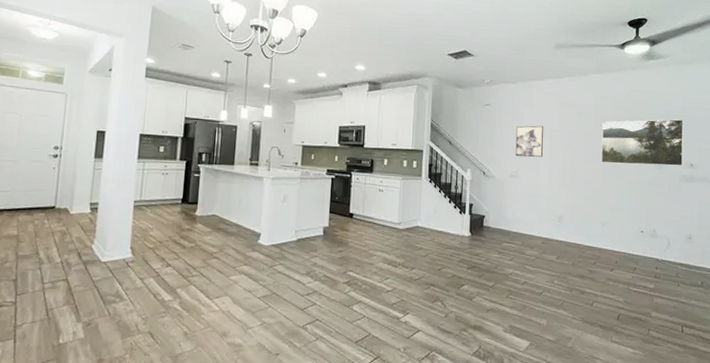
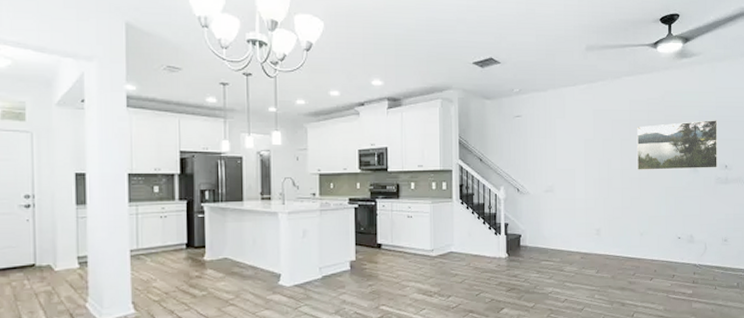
wall art: present [515,125,543,158] -> none [549,135,578,170]

